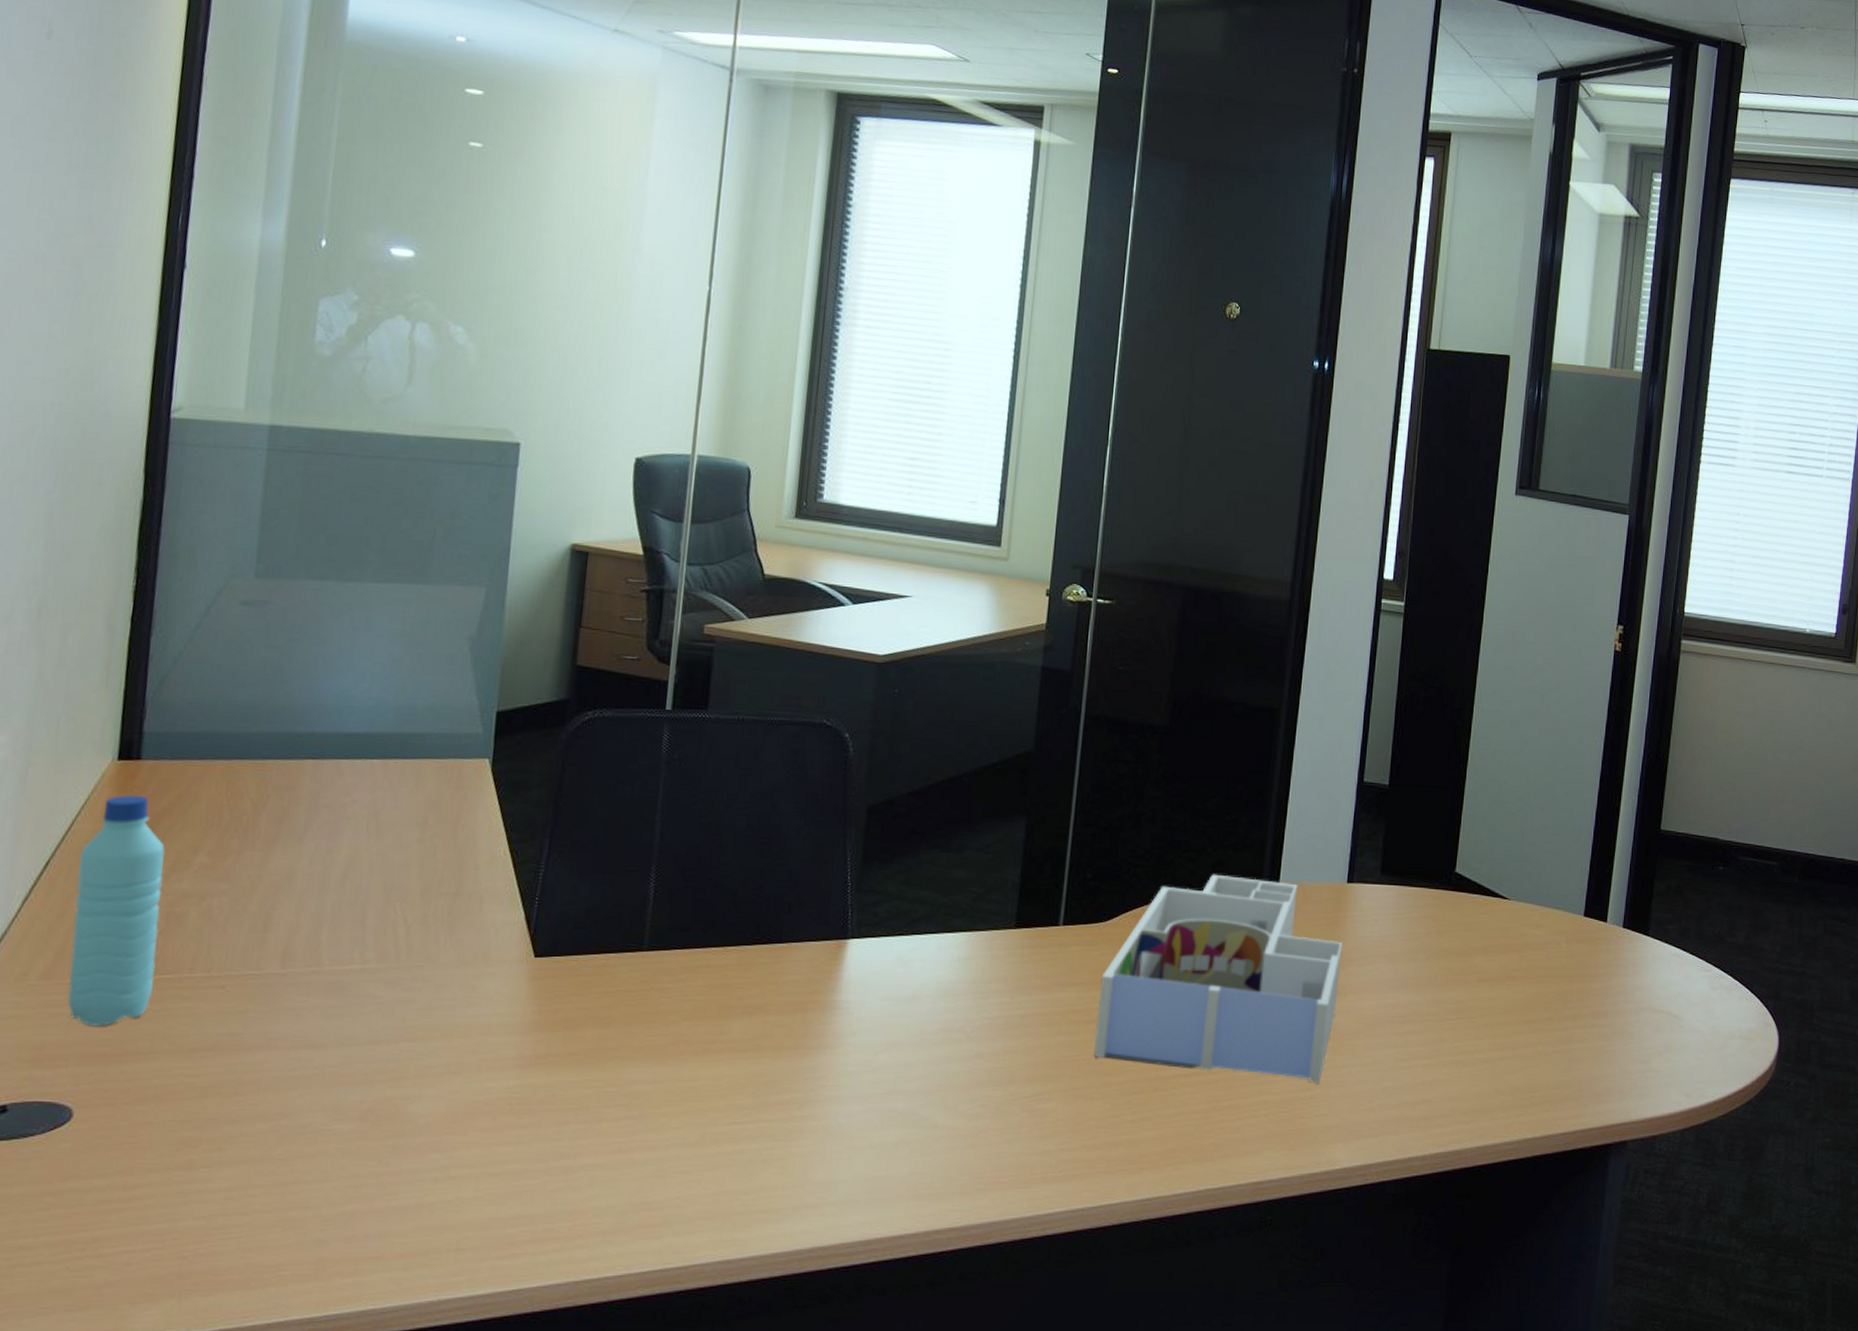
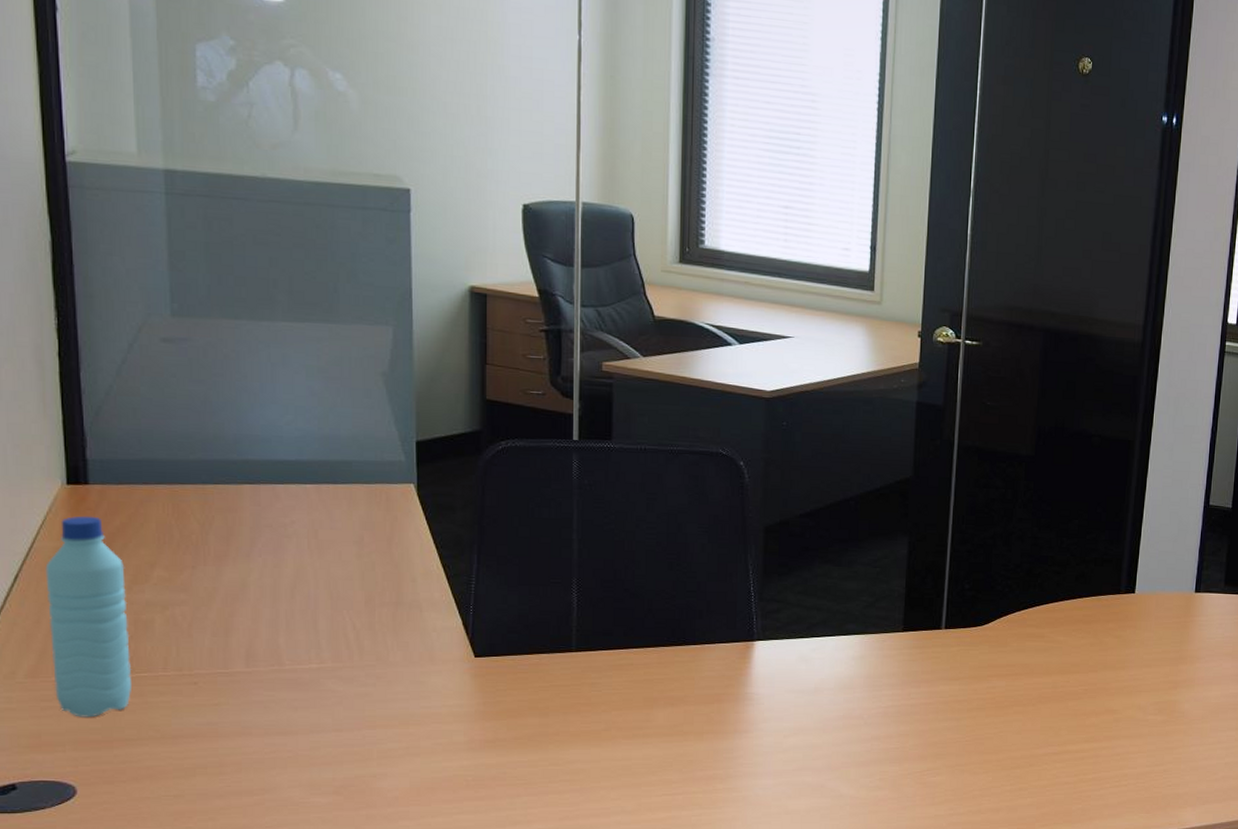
desk organizer: present [1094,874,1343,1083] -> none [976,585,1192,759]

